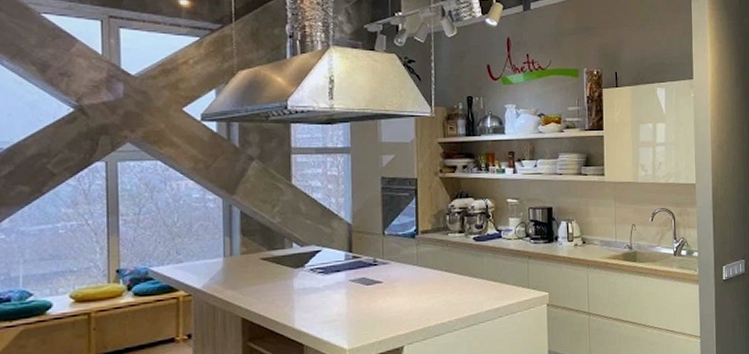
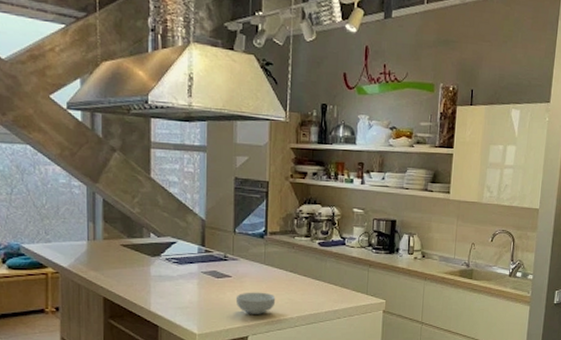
cereal bowl: none [388,296,432,322] -> present [235,292,276,314]

